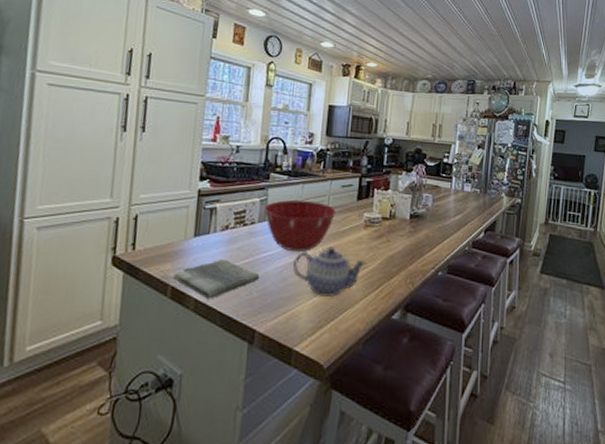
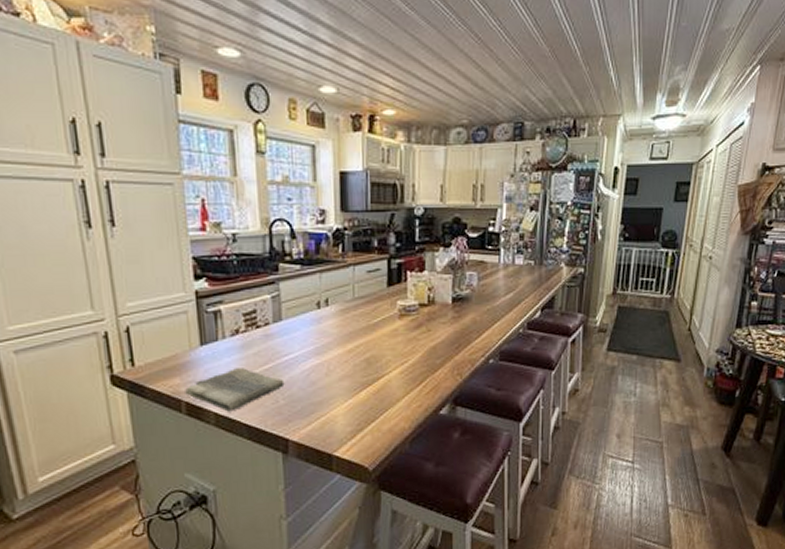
mixing bowl: present [264,200,337,251] -> none [277,293,364,352]
teapot: present [293,247,367,297] -> none [321,343,406,398]

